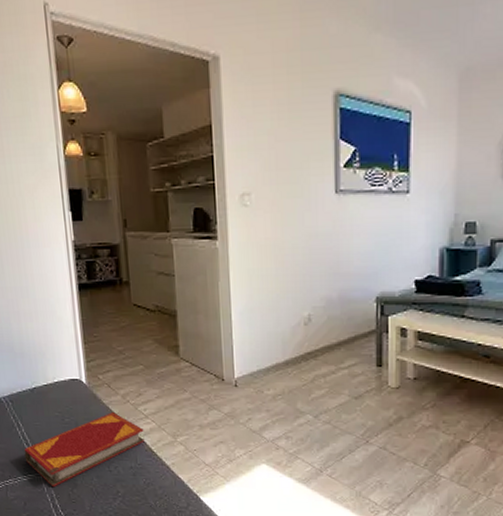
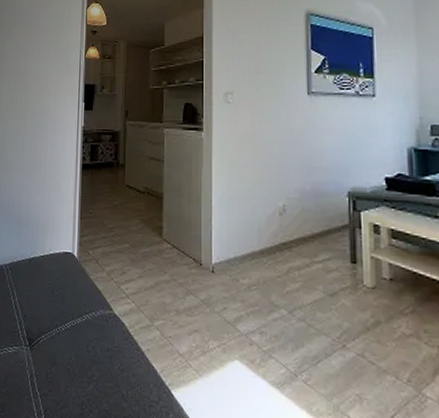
hardback book: present [24,412,145,488] -> none [13,289,124,363]

